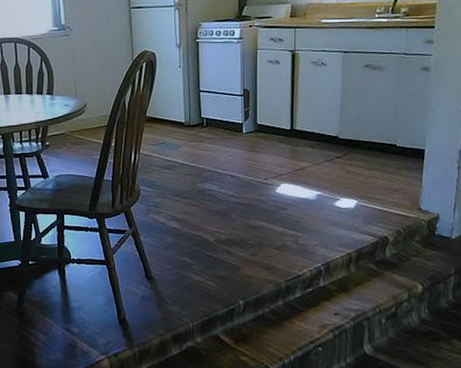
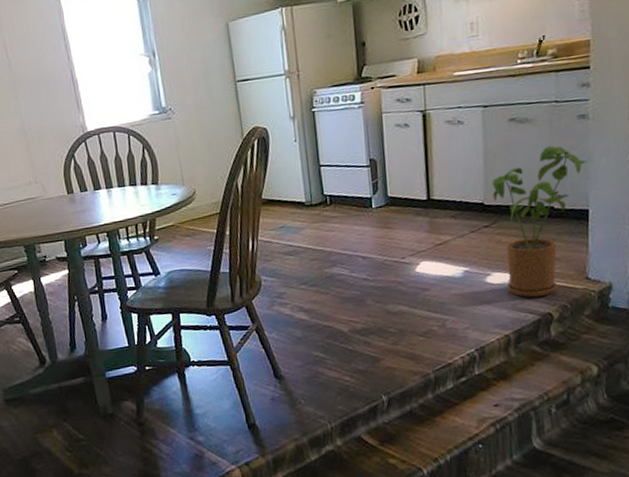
house plant: none [346,92,428,222] -> present [492,145,589,298]

